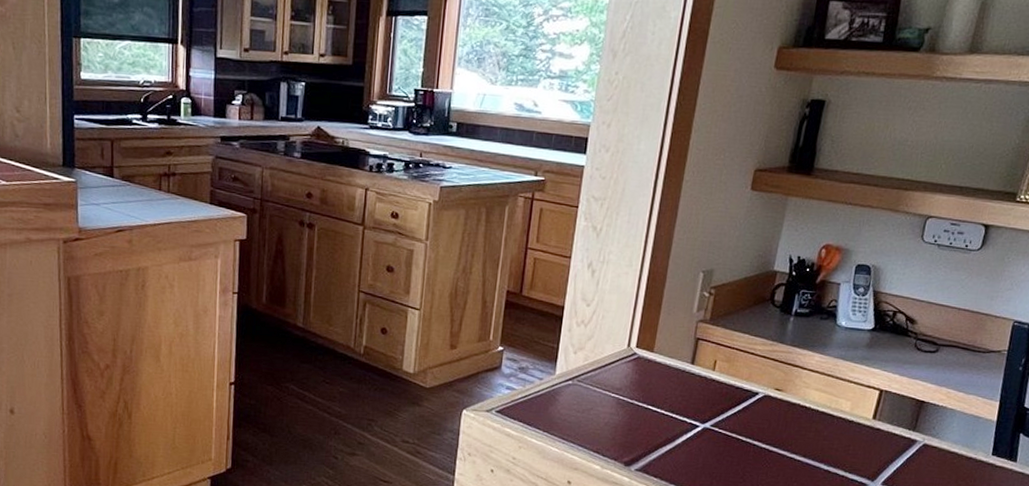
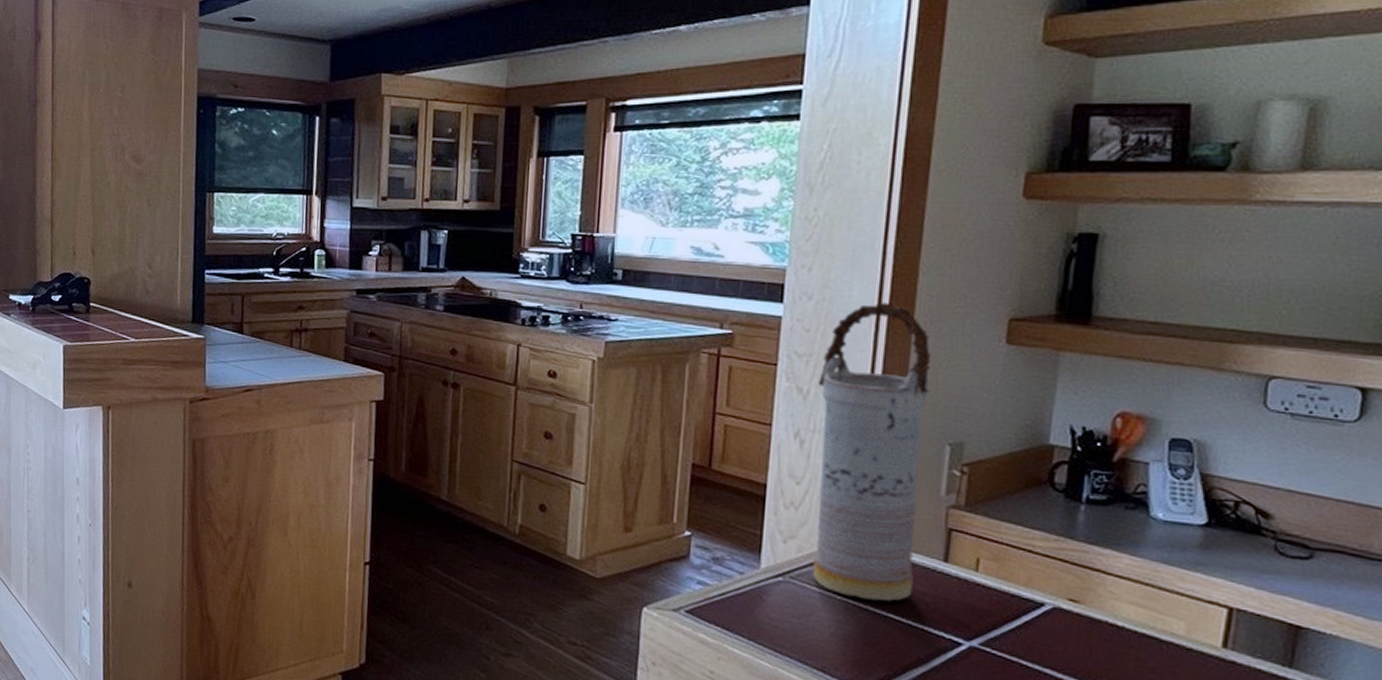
vase: none [594,154,696,396] -> present [812,302,932,601]

